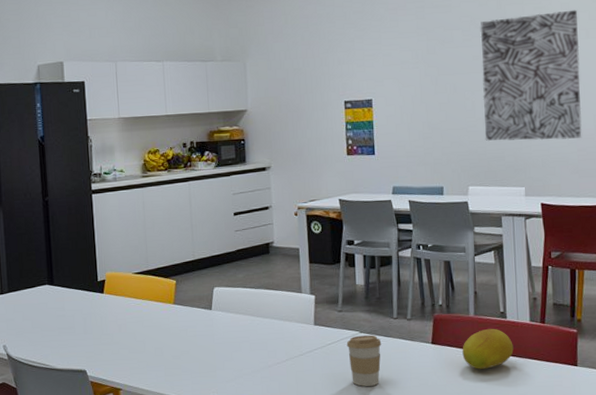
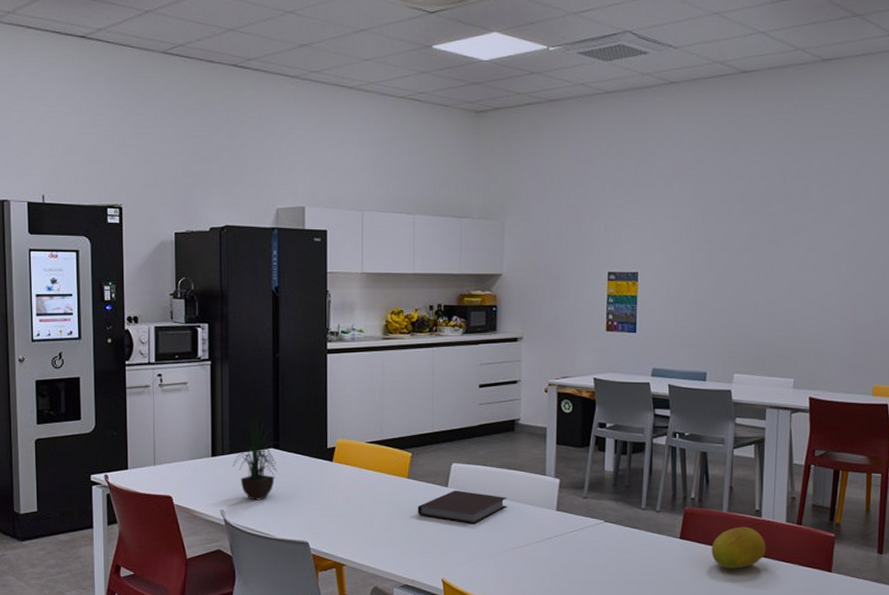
potted plant: none [11,258,55,334] -> present [232,418,281,500]
notebook: none [184,312,268,343] -> present [417,490,507,524]
coffee cup: present [346,335,382,387] -> none [589,525,627,579]
wall art: present [480,9,582,142] -> none [756,190,868,331]

